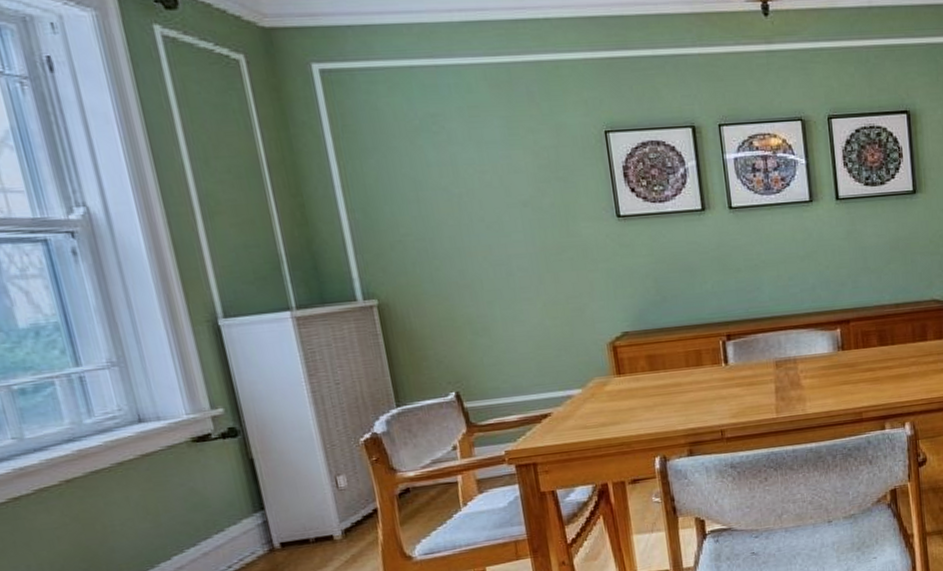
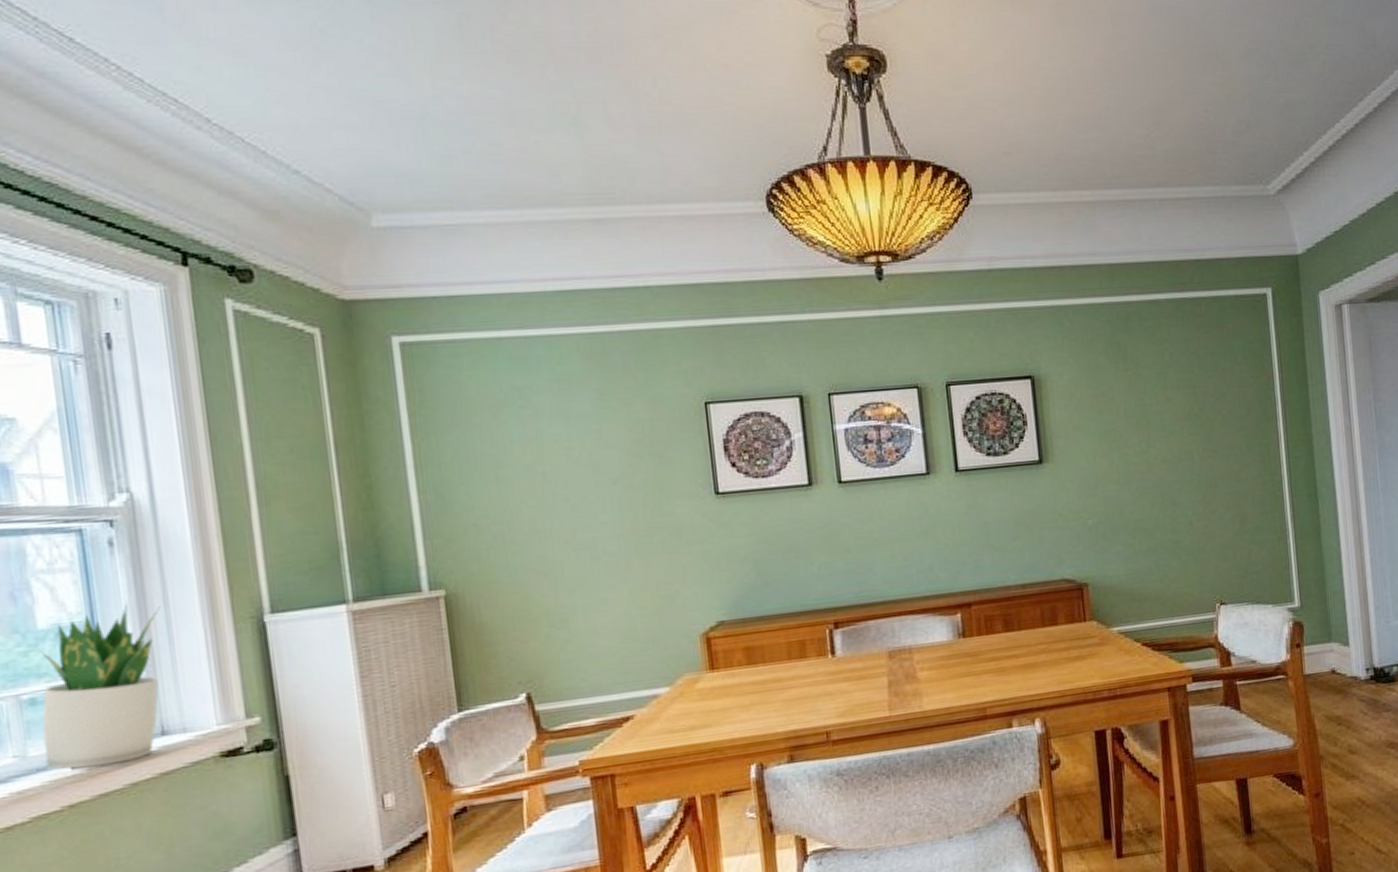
planter: none [23,309,134,451] -> present [39,606,160,770]

